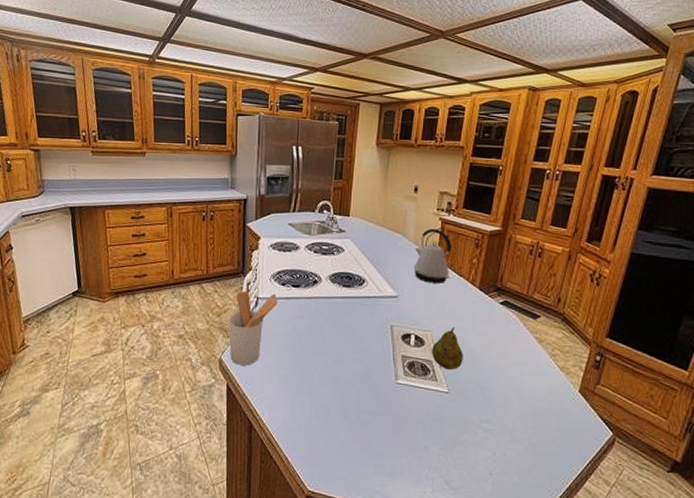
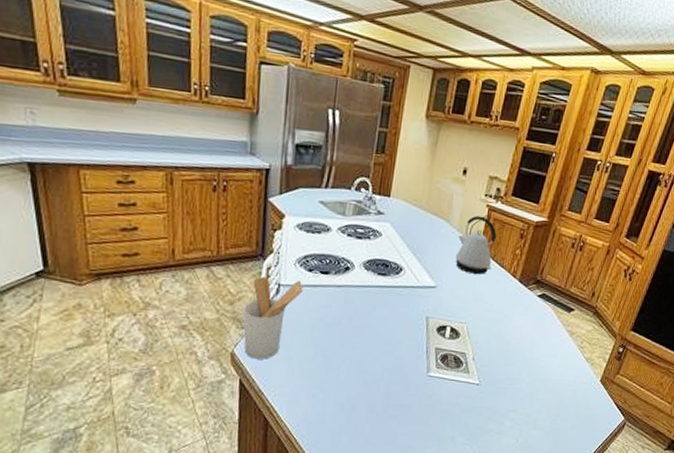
fruit: present [431,326,463,371] -> none [465,319,497,363]

